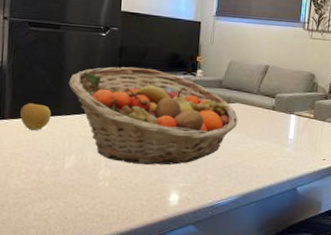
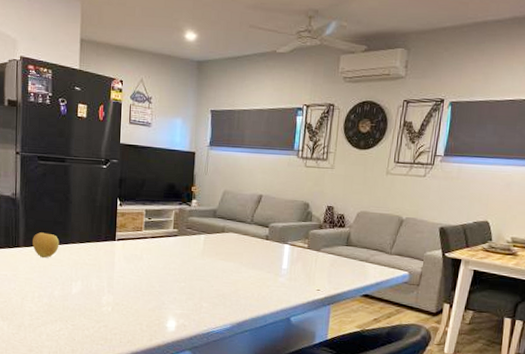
fruit basket: present [68,66,238,165] -> none [74,197,232,293]

